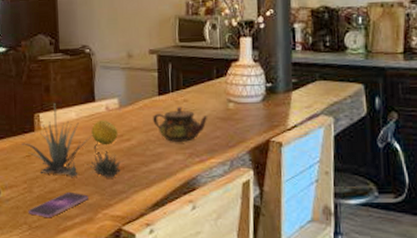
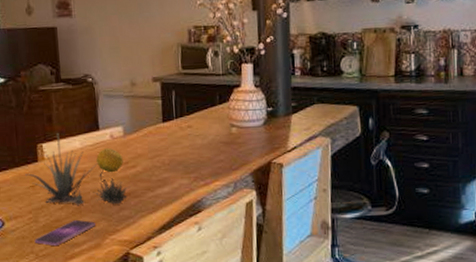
teapot: present [153,106,208,142] -> none [158,132,212,167]

